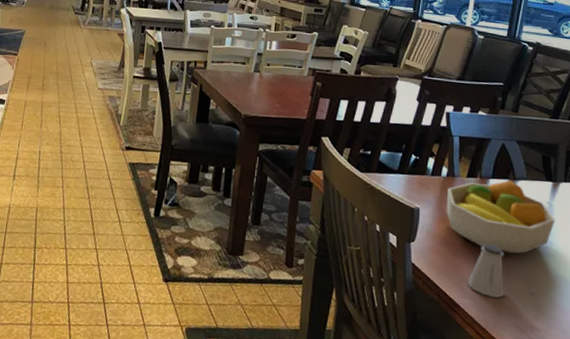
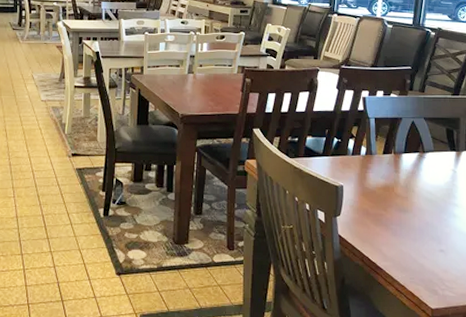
fruit bowl: present [447,180,555,254] -> none [367,154,459,218]
saltshaker: present [468,243,504,298] -> none [387,211,418,257]

